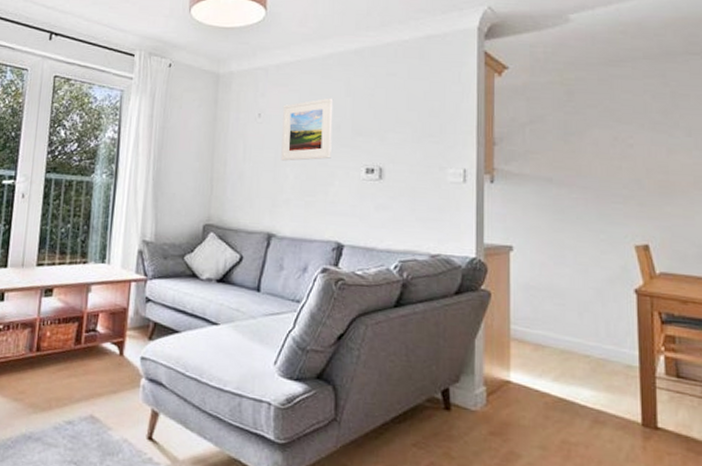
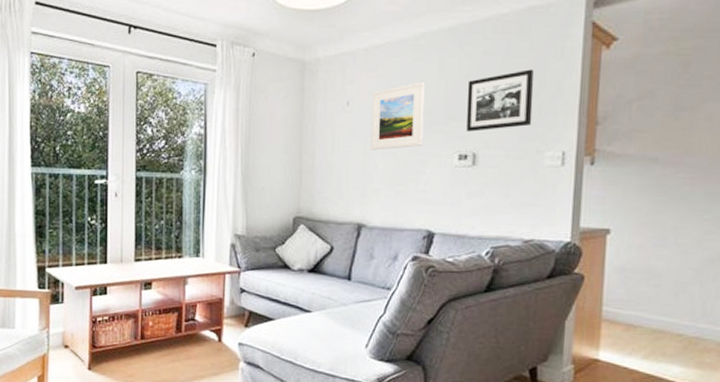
picture frame: none [372,91,434,147] -> present [466,69,534,132]

